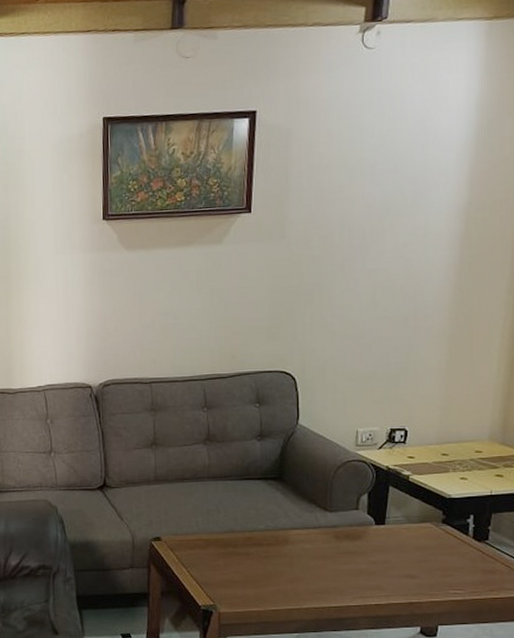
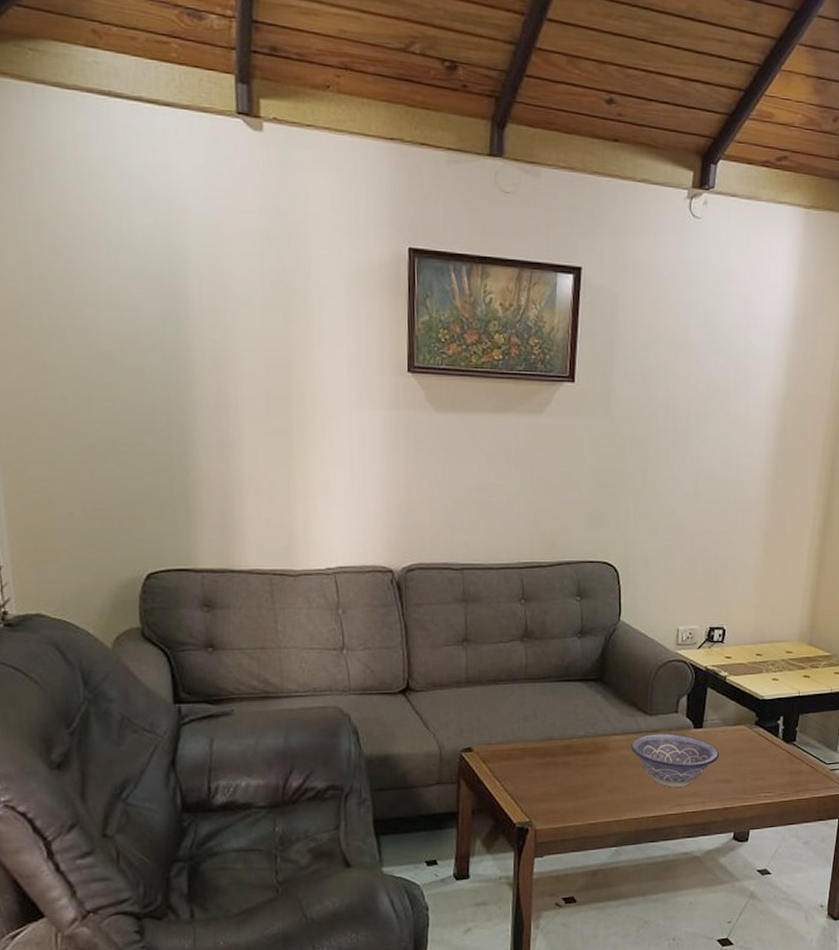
decorative bowl: none [311,529,404,580] -> present [631,733,720,787]

